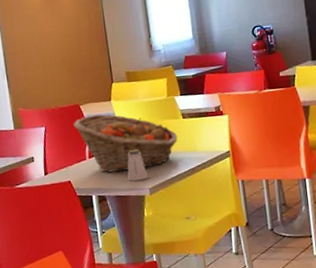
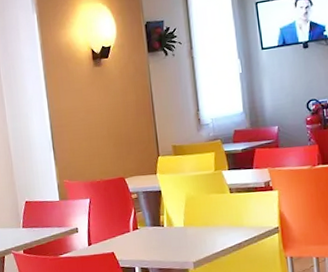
fruit basket: present [73,114,178,173] -> none [118,187,225,246]
saltshaker: present [127,151,149,182] -> none [171,224,193,255]

